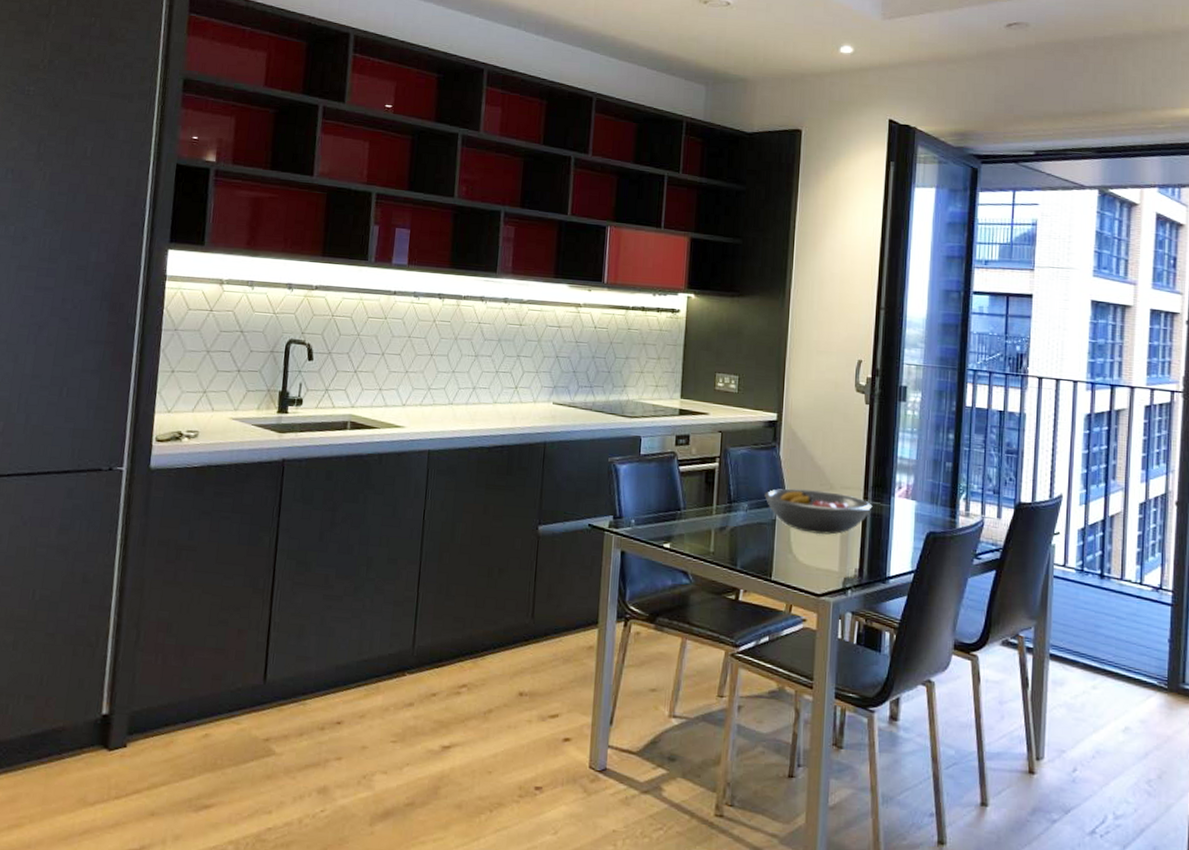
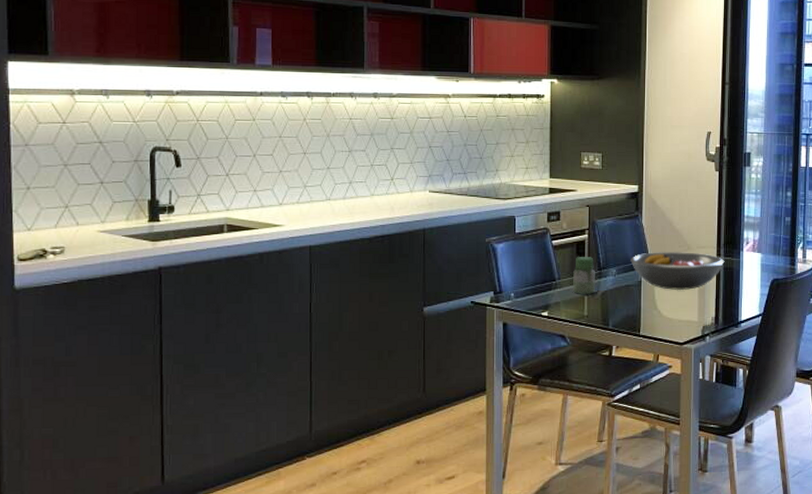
jar: none [699,486,725,529] -> present [573,257,596,294]

